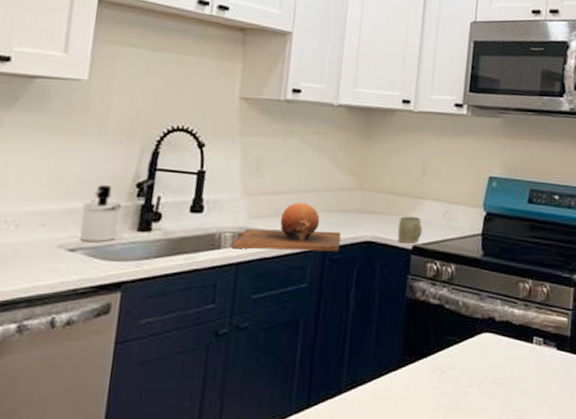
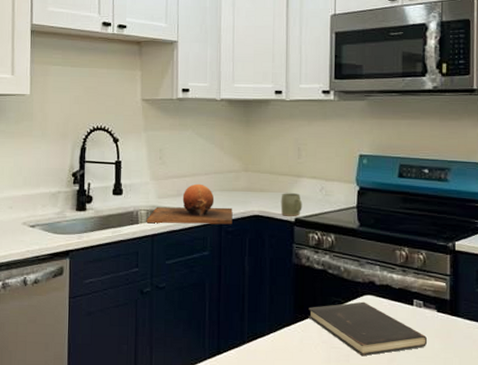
soap dispenser: present [78,185,121,242] -> none [35,176,63,219]
hardcover book: none [418,340,545,402] -> present [308,301,428,357]

